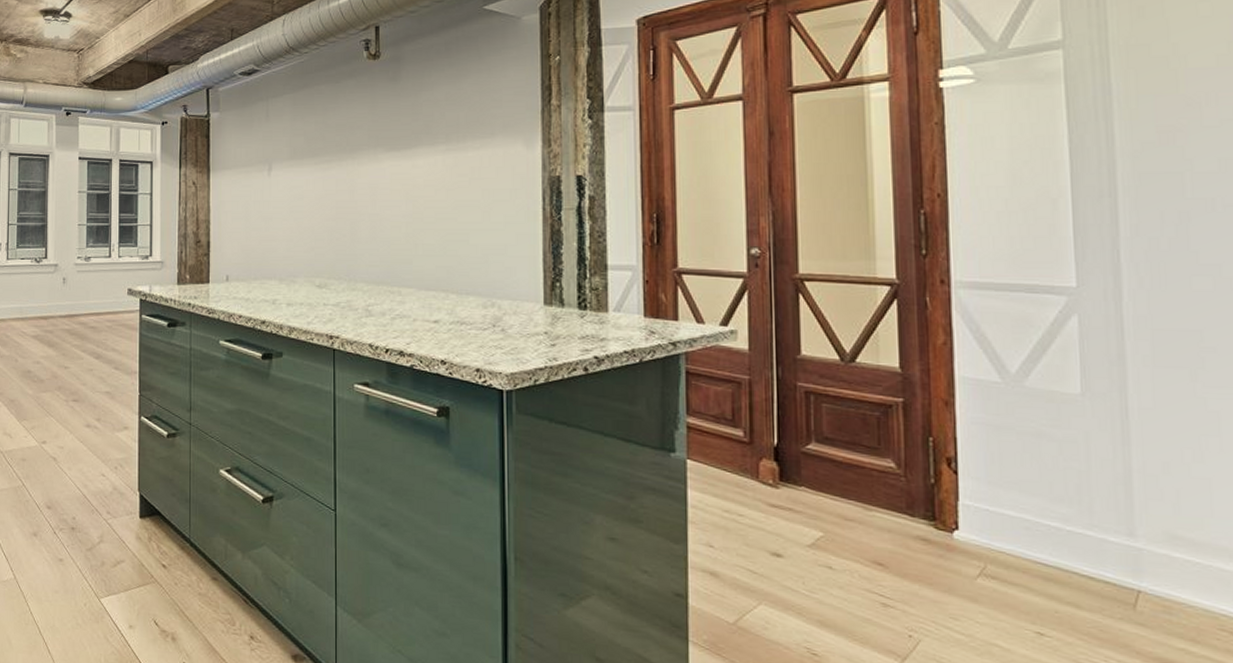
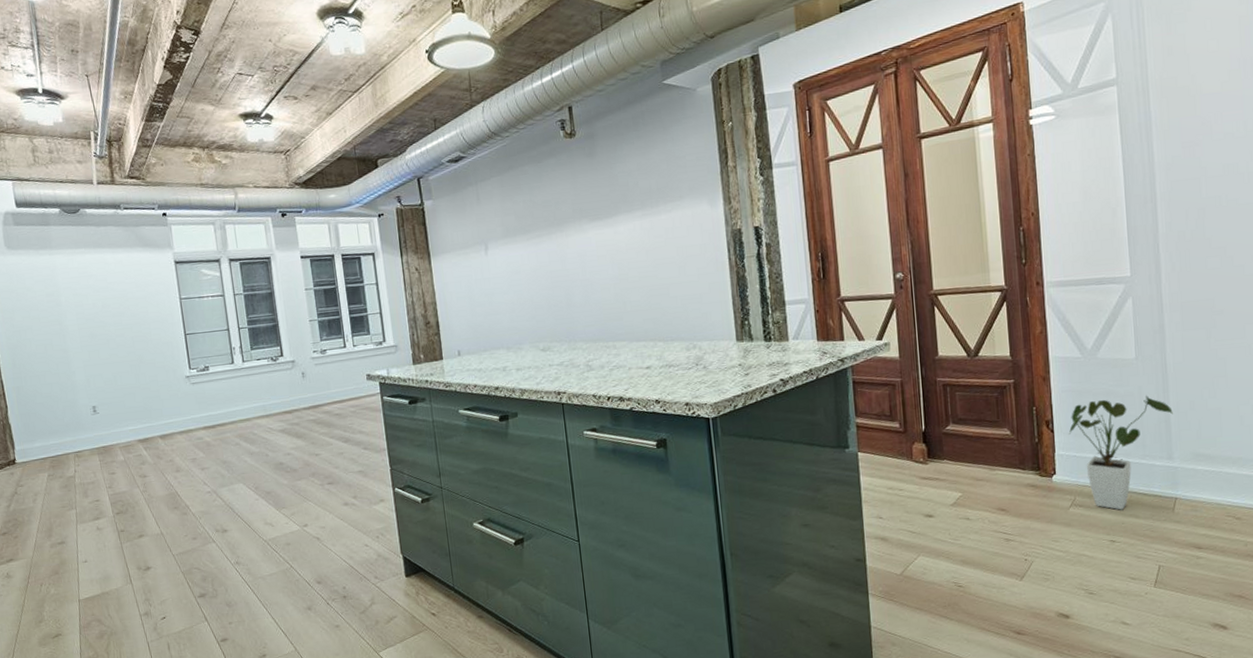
house plant: none [979,441,1137,594] -> present [1068,395,1173,510]

